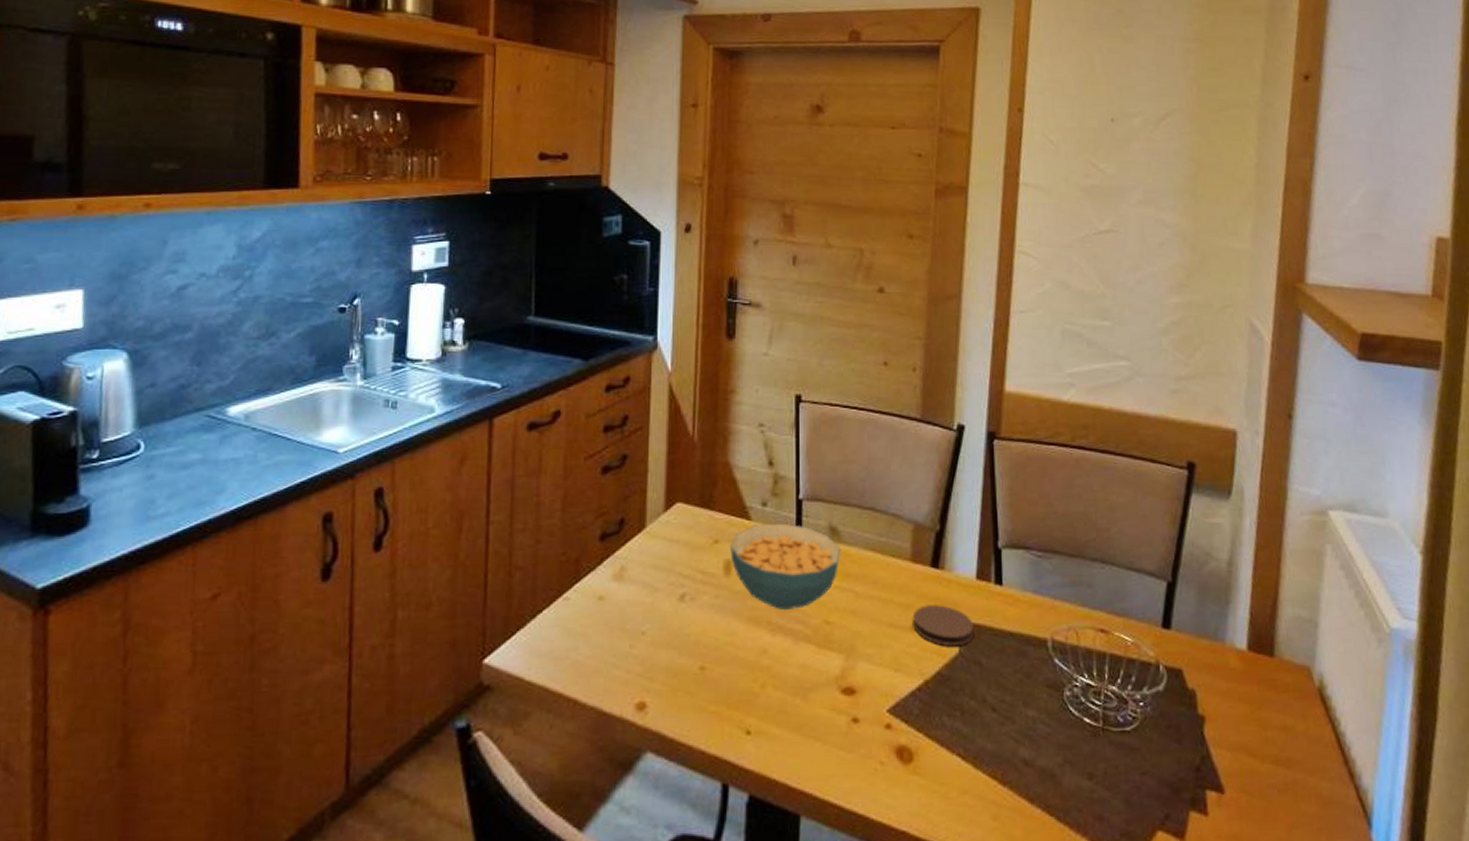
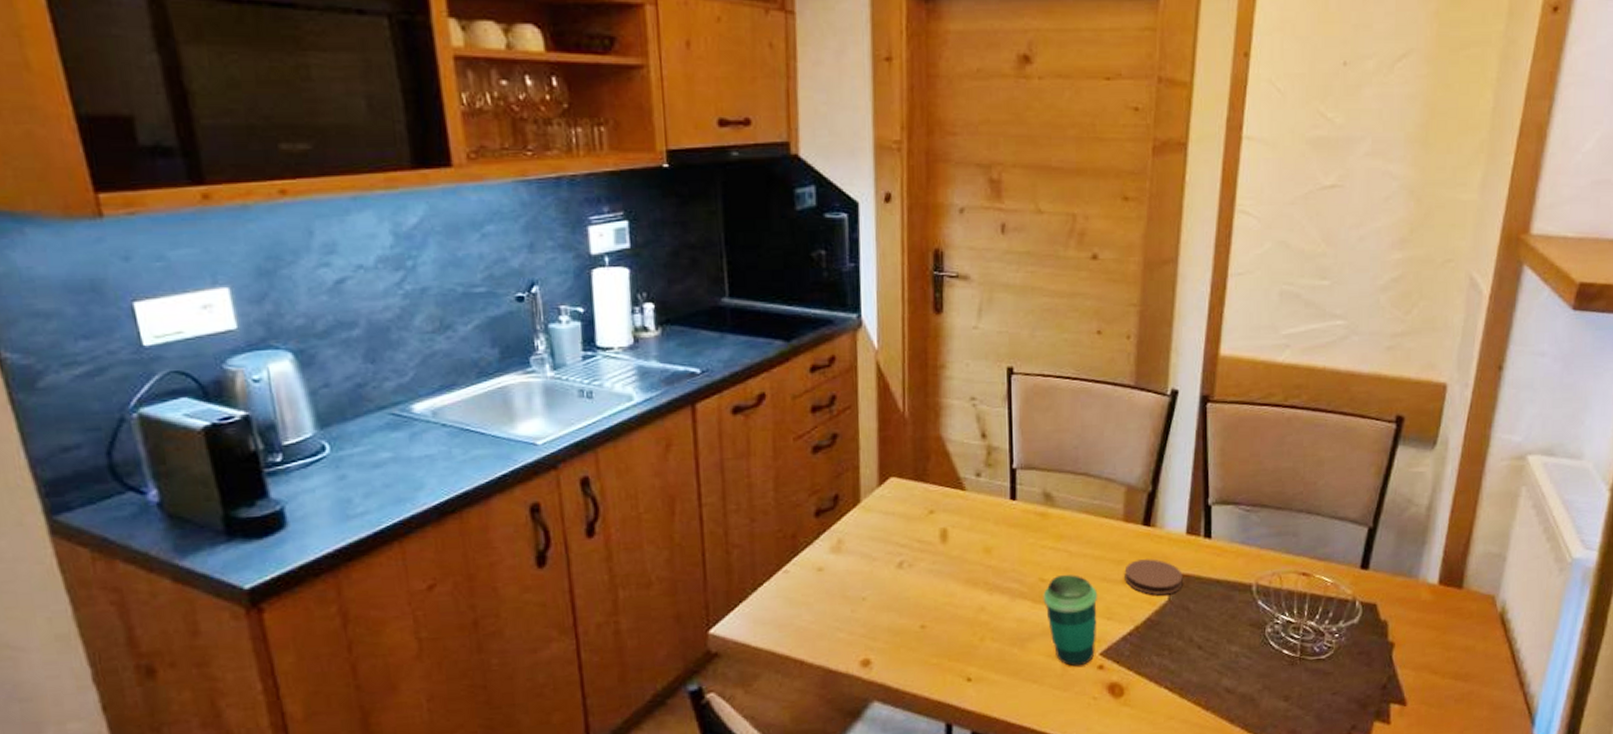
cereal bowl: present [730,523,841,610] -> none [946,491,1055,571]
cup: none [828,617,885,724] -> present [1043,574,1098,666]

